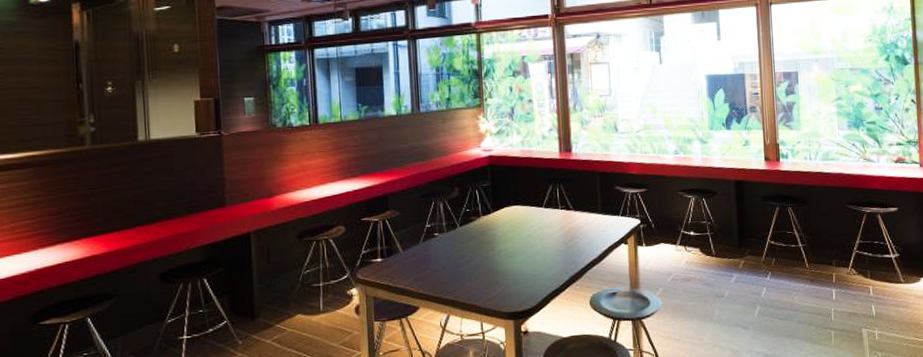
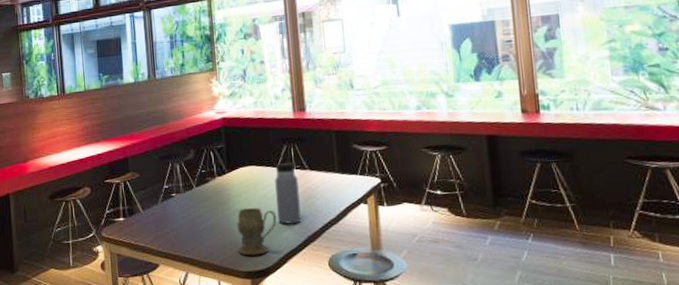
mug: none [501,247,541,297] -> present [237,207,277,256]
water bottle: none [540,194,566,264] -> present [275,153,302,224]

